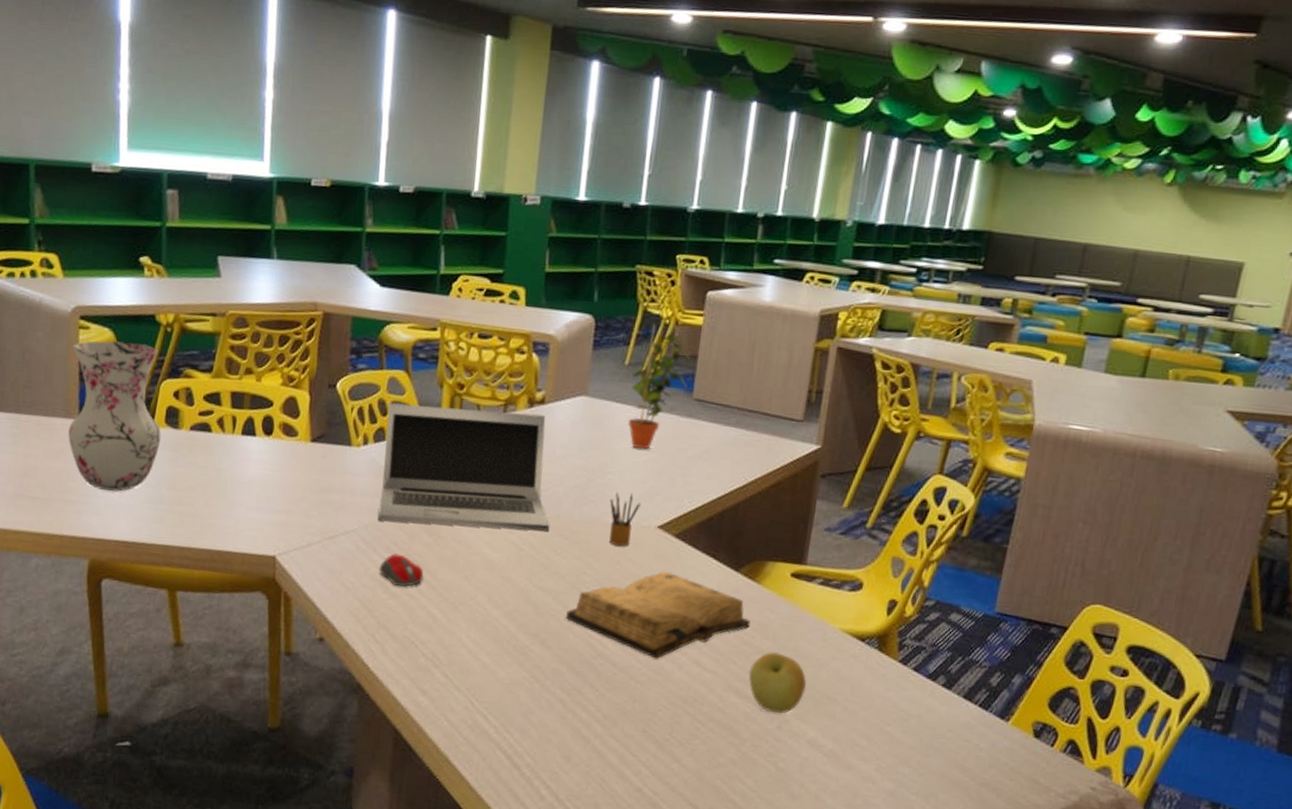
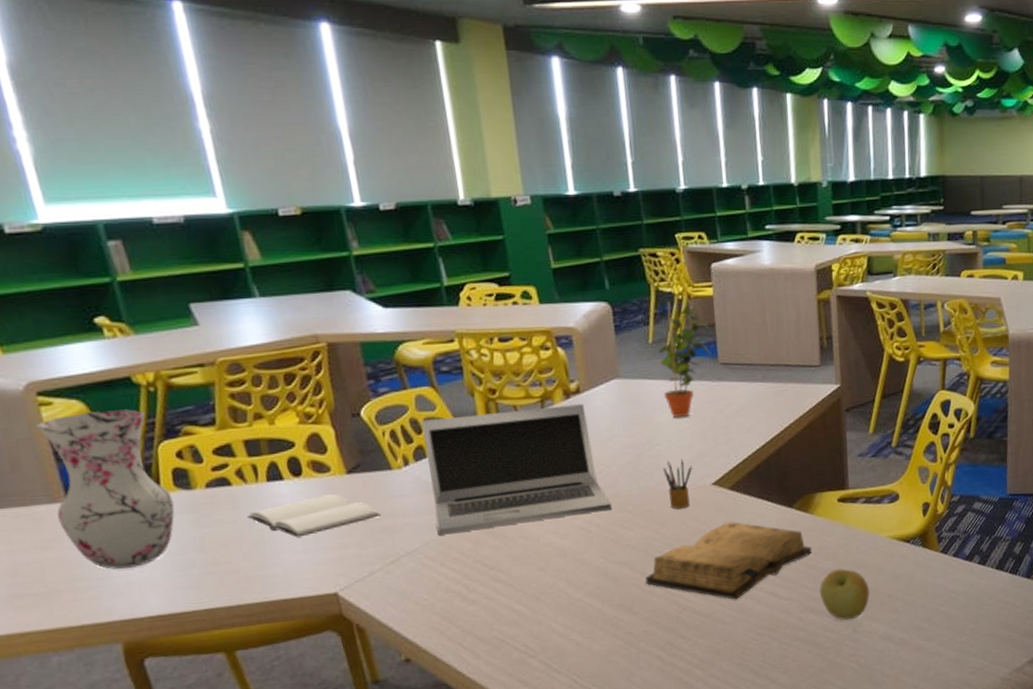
book: none [217,458,331,495] -> present [247,493,381,538]
computer mouse: present [380,553,424,588] -> none [451,562,499,592]

